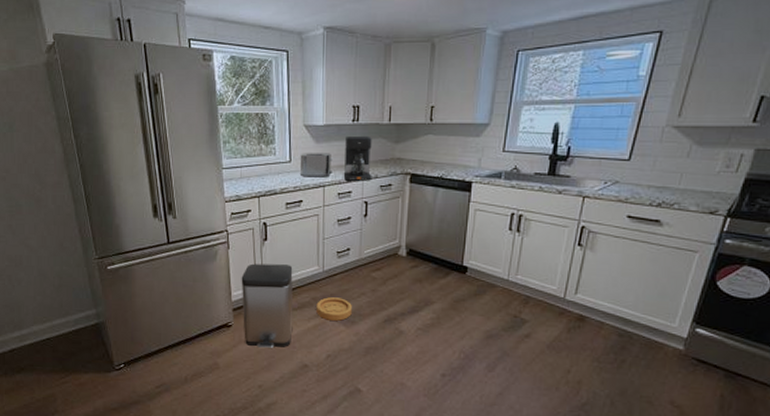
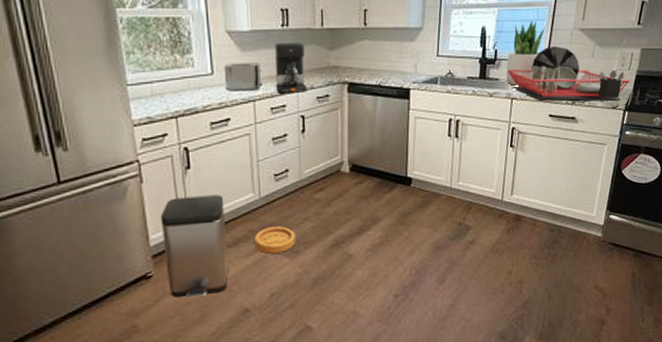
planter: none [579,117,631,184] -> present [506,20,546,86]
dish rack: none [581,144,738,207] -> present [508,46,631,102]

